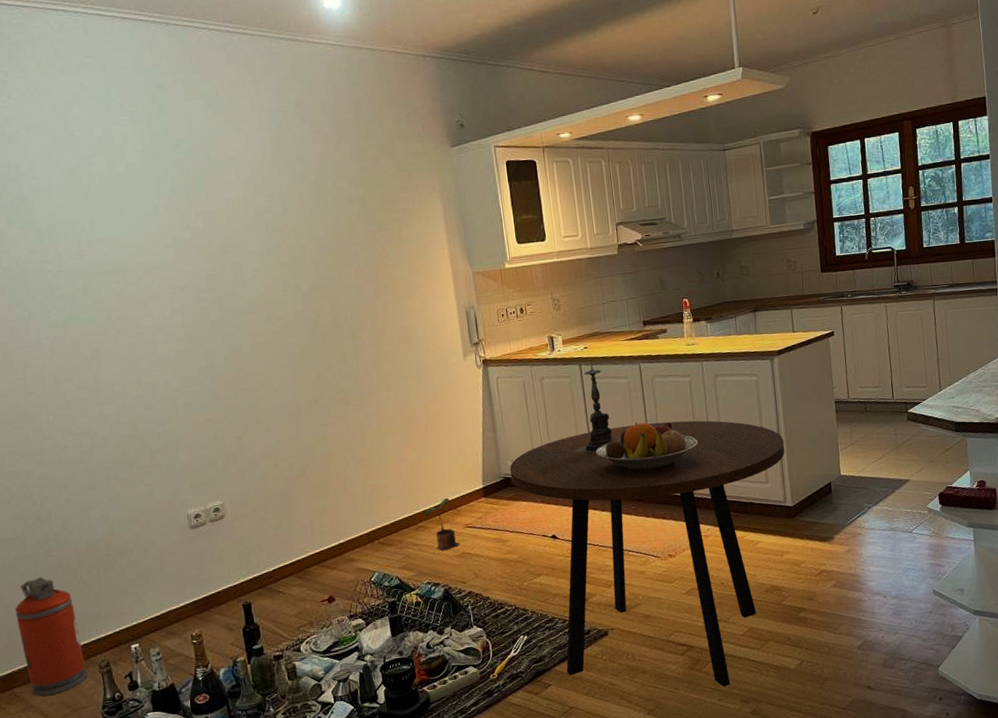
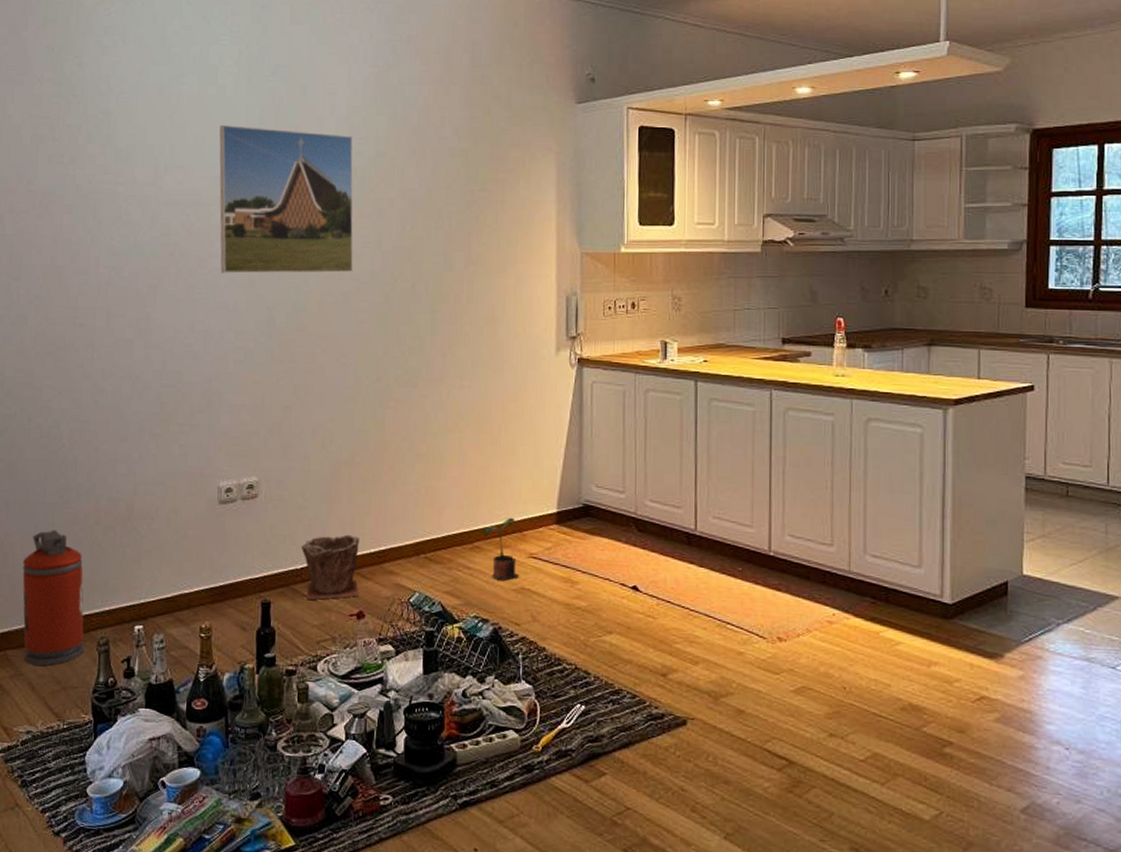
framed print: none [133,195,279,330] -> present [219,125,354,274]
plant pot: none [271,535,327,596] -> present [301,534,360,601]
dining table: present [509,420,785,687] -> none [592,465,950,824]
candle holder: present [571,358,615,454] -> none [671,374,727,493]
fruit bowl: present [595,421,698,471] -> none [700,462,834,525]

